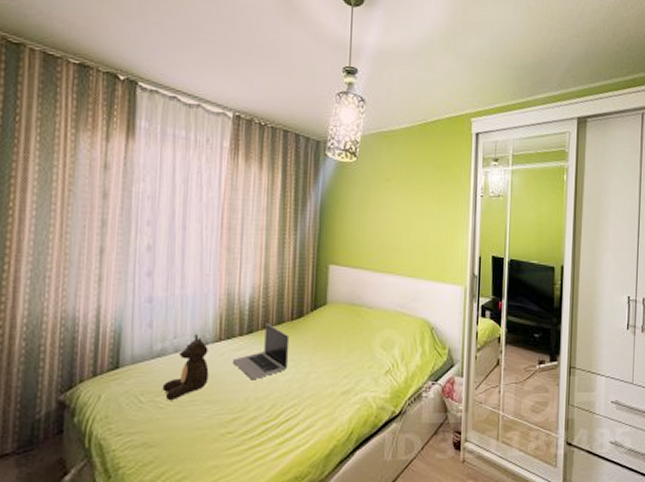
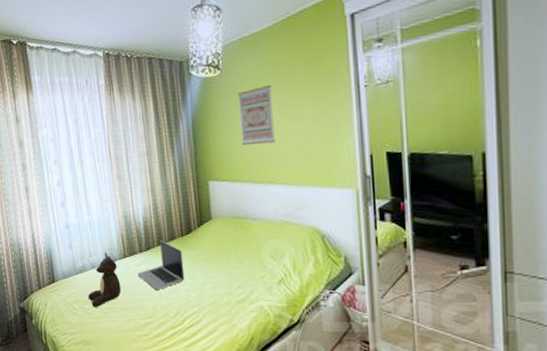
wall art: none [368,179,402,235] -> present [238,84,276,146]

